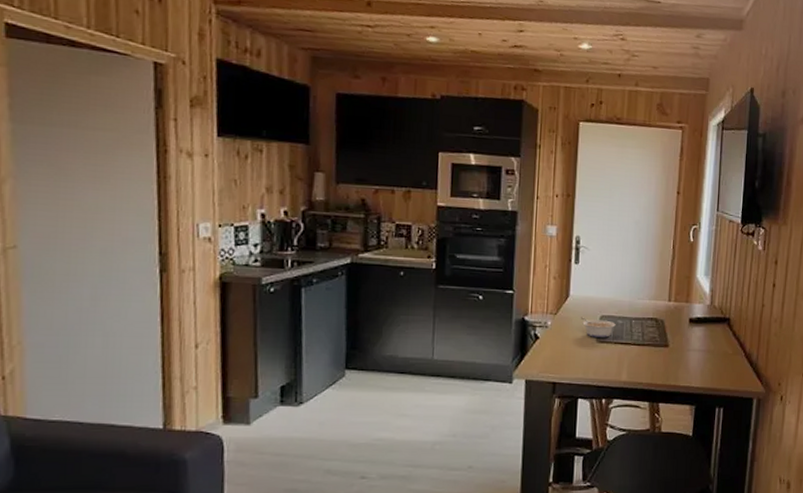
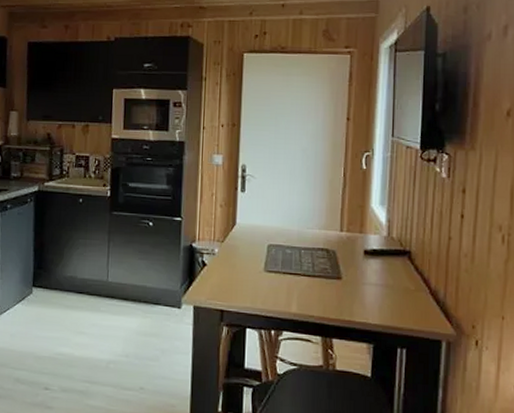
legume: present [580,317,616,338] -> none [247,245,284,267]

